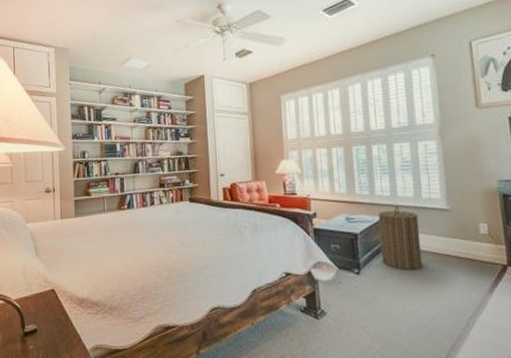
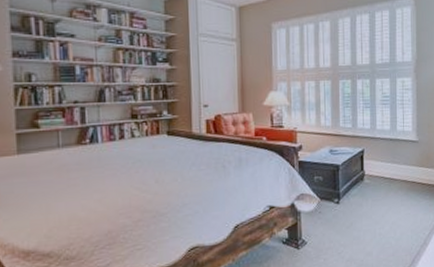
laundry hamper: present [378,206,423,270] -> none [358,139,393,198]

